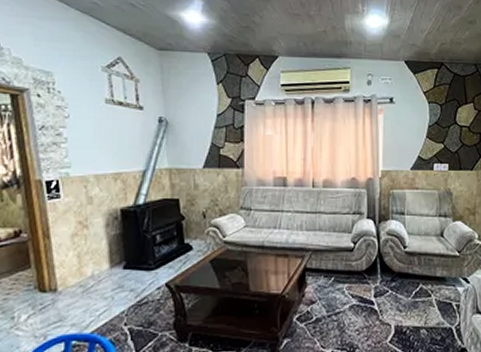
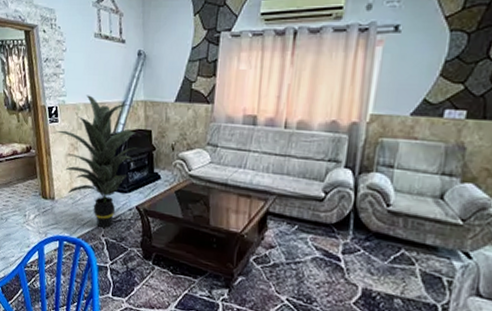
indoor plant: none [52,165,168,315] -> present [52,95,142,228]

